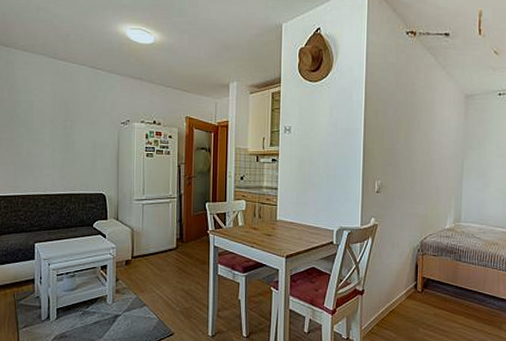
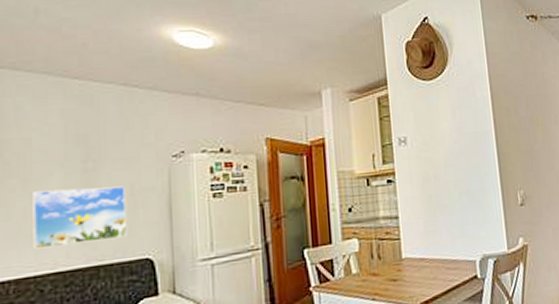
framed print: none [33,138,90,178] -> present [33,186,128,250]

